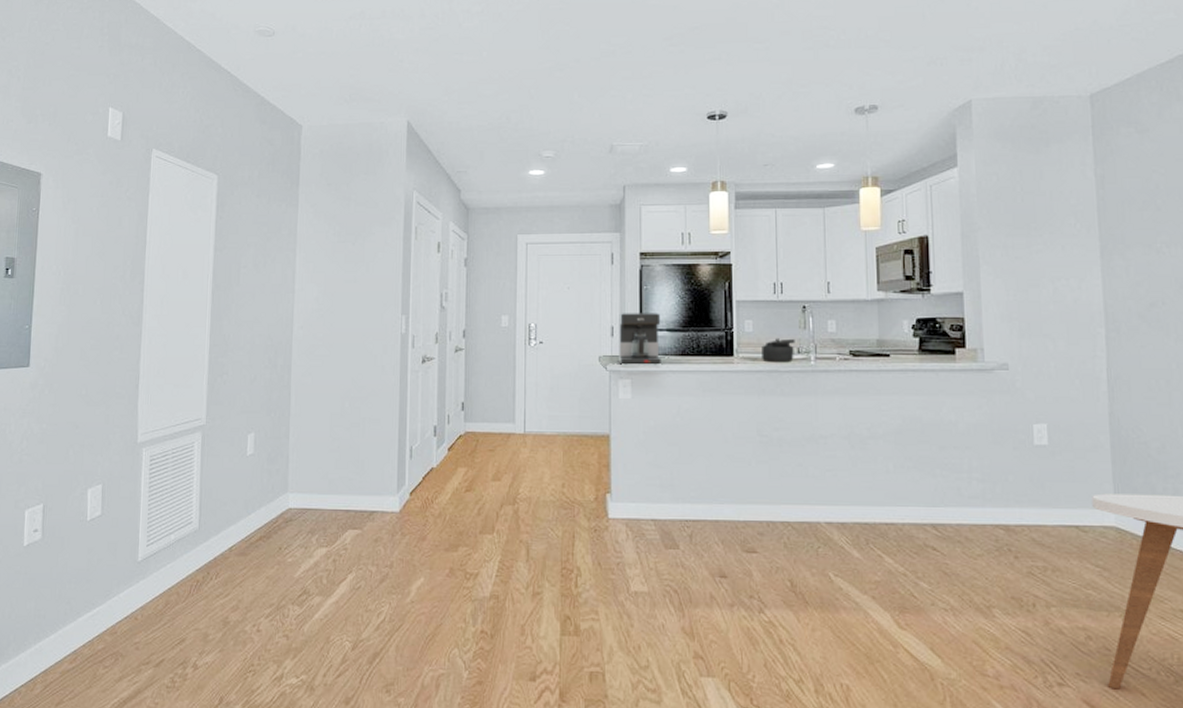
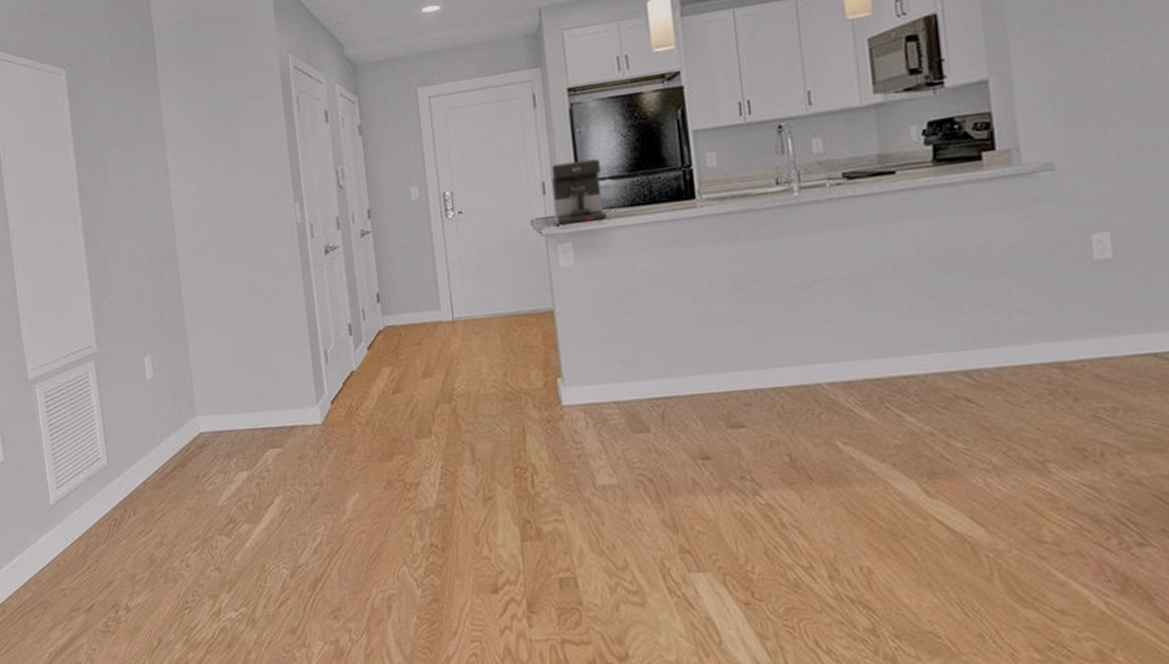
kettle: present [762,338,795,363] -> none [730,167,772,202]

